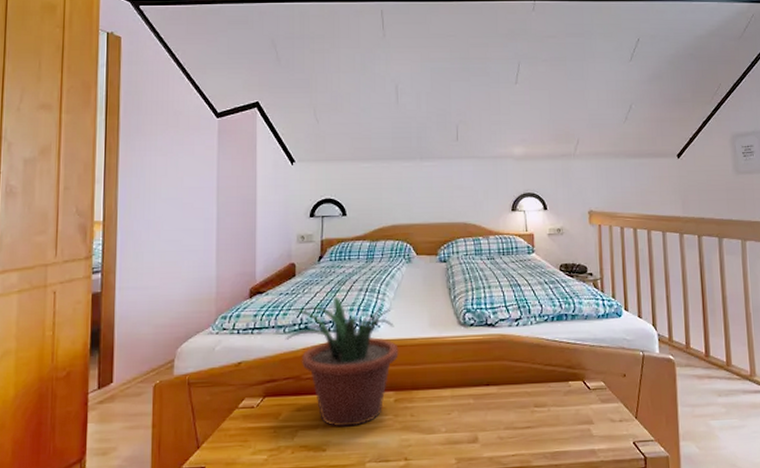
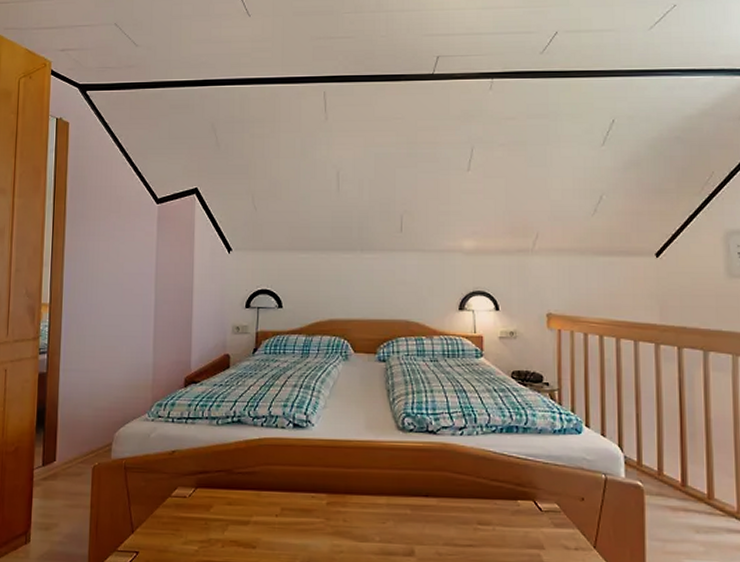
potted plant: present [285,296,399,427] -> none [218,391,333,526]

